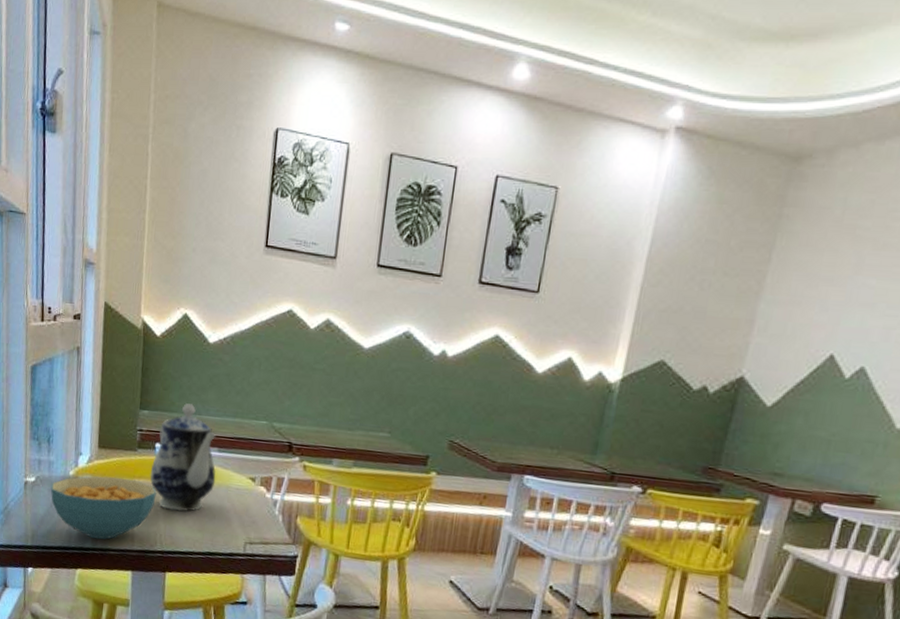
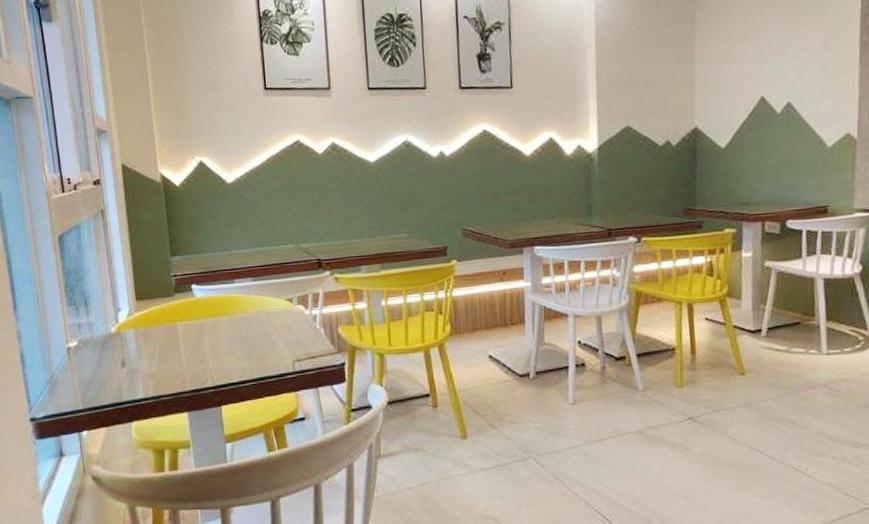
cereal bowl: present [50,476,158,540] -> none [94,324,201,389]
teapot: present [150,403,216,512] -> none [190,242,255,346]

